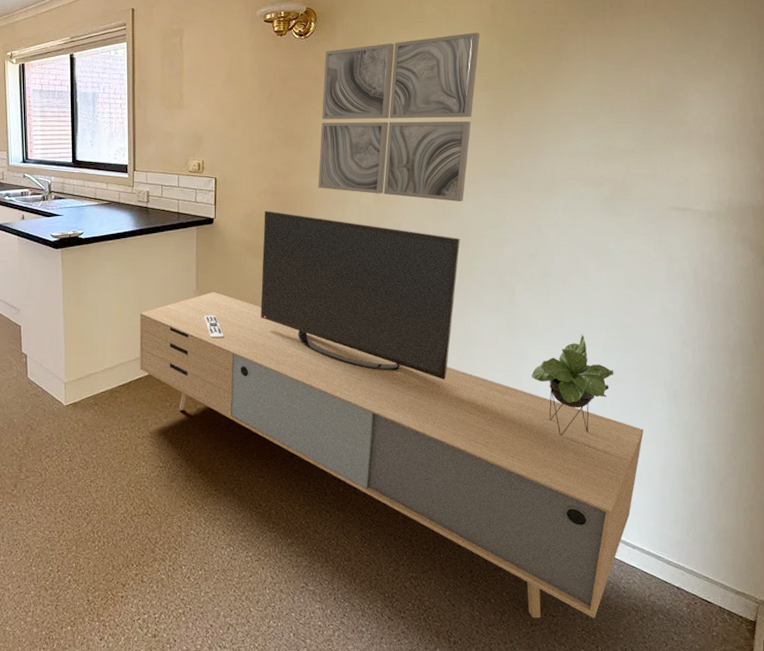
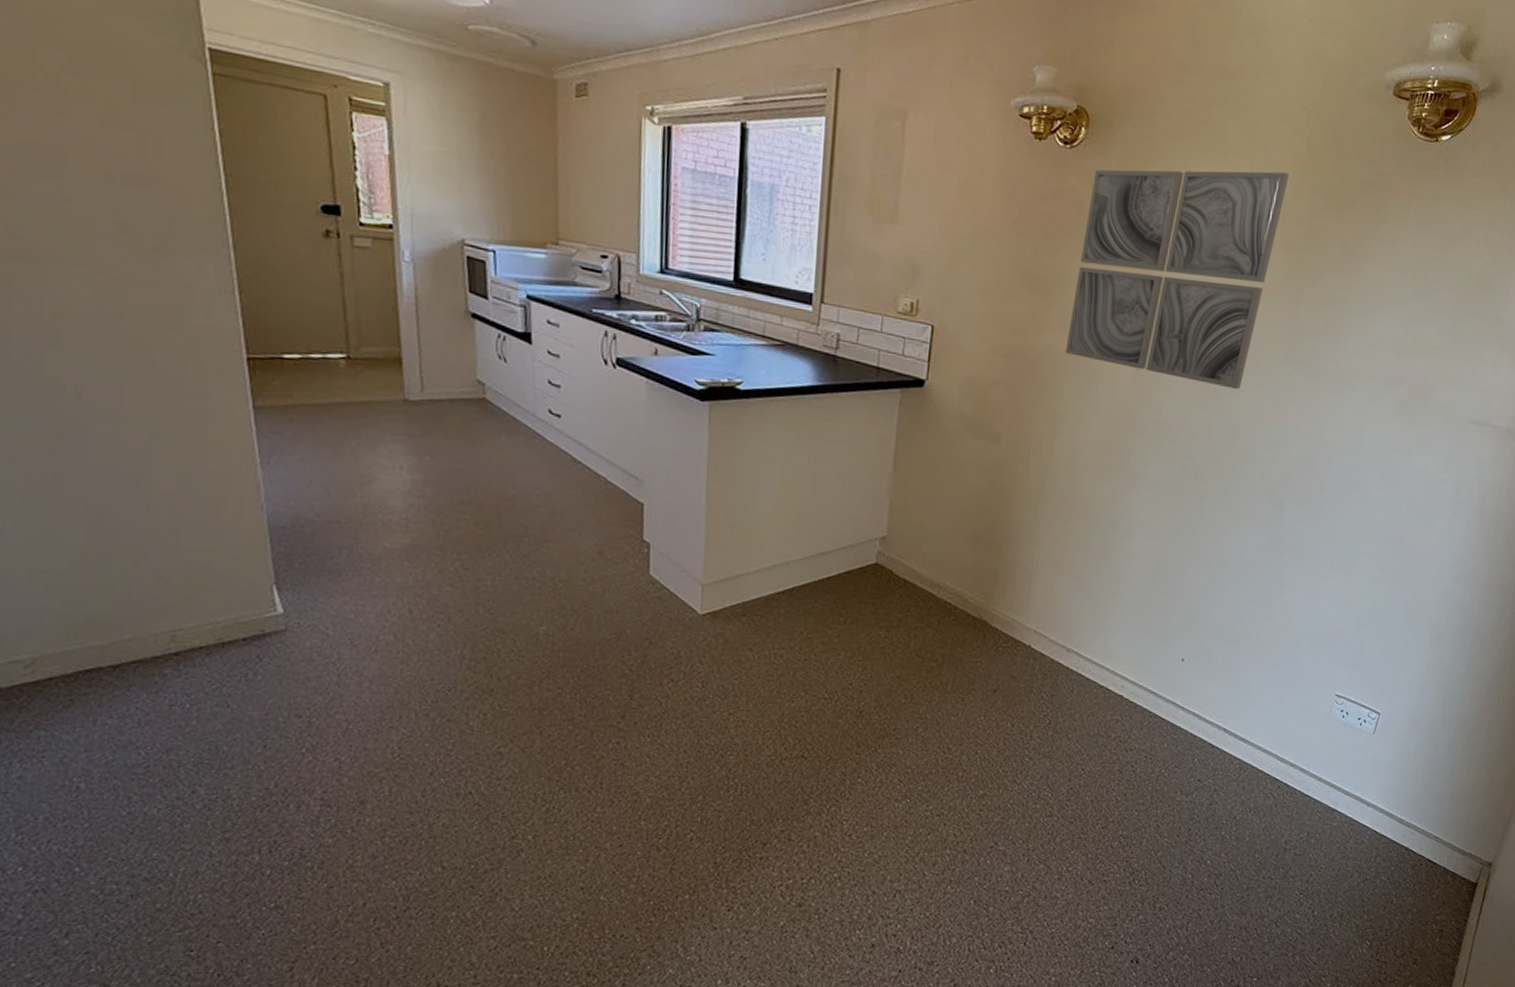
media console: present [139,210,644,619] -> none [808,376,1400,882]

